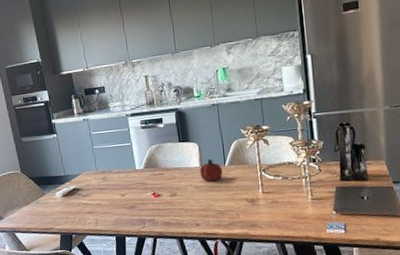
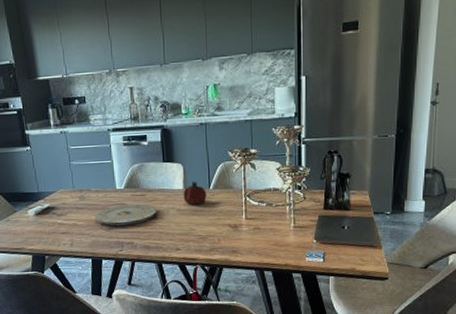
plate: none [116,182,176,204] -> present [94,203,157,226]

